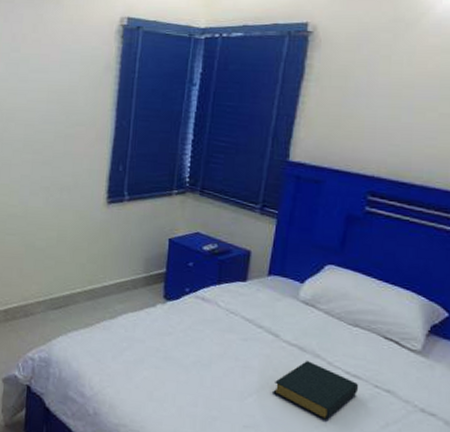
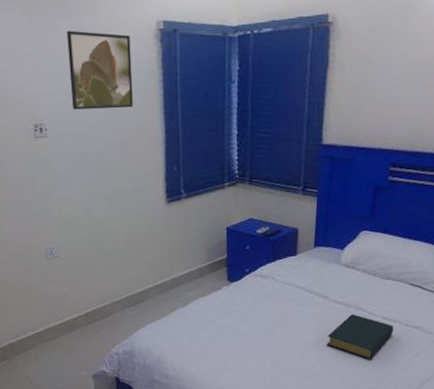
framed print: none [24,20,92,101] -> present [66,30,134,110]

